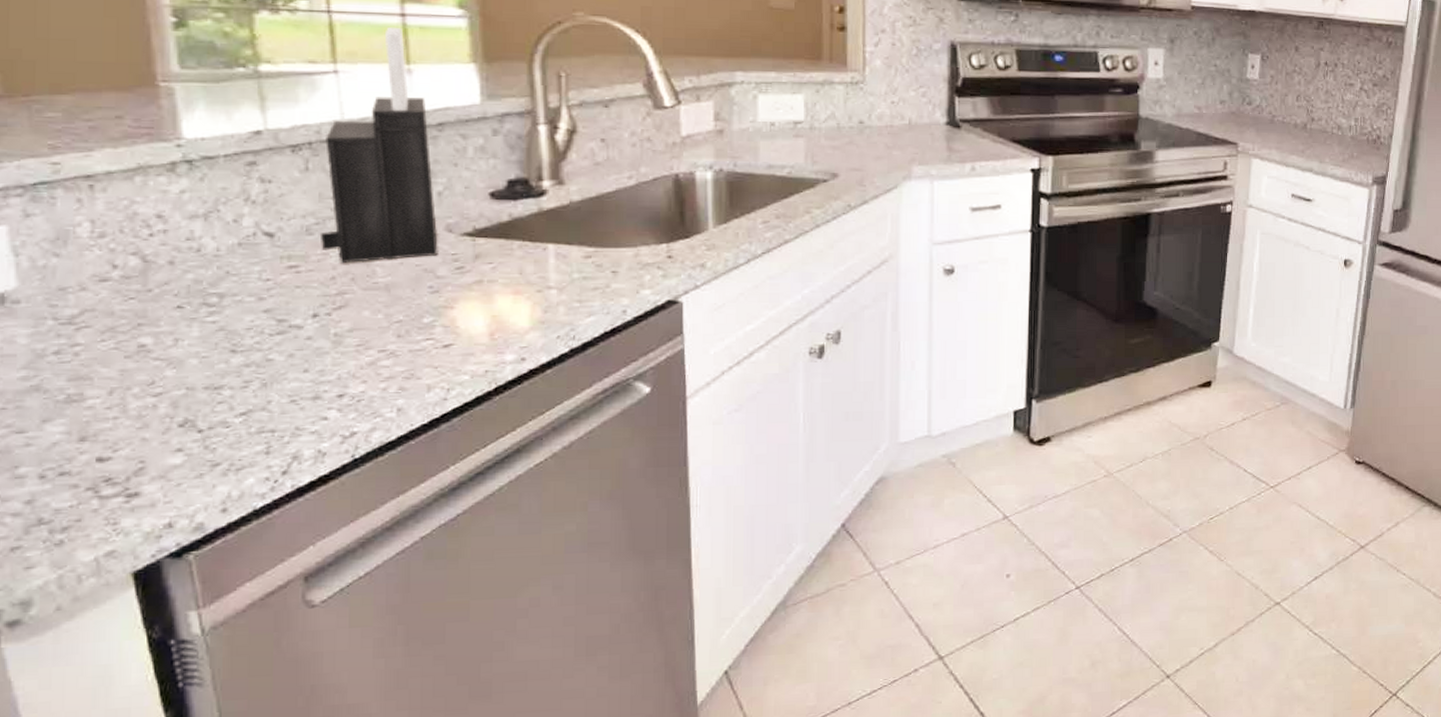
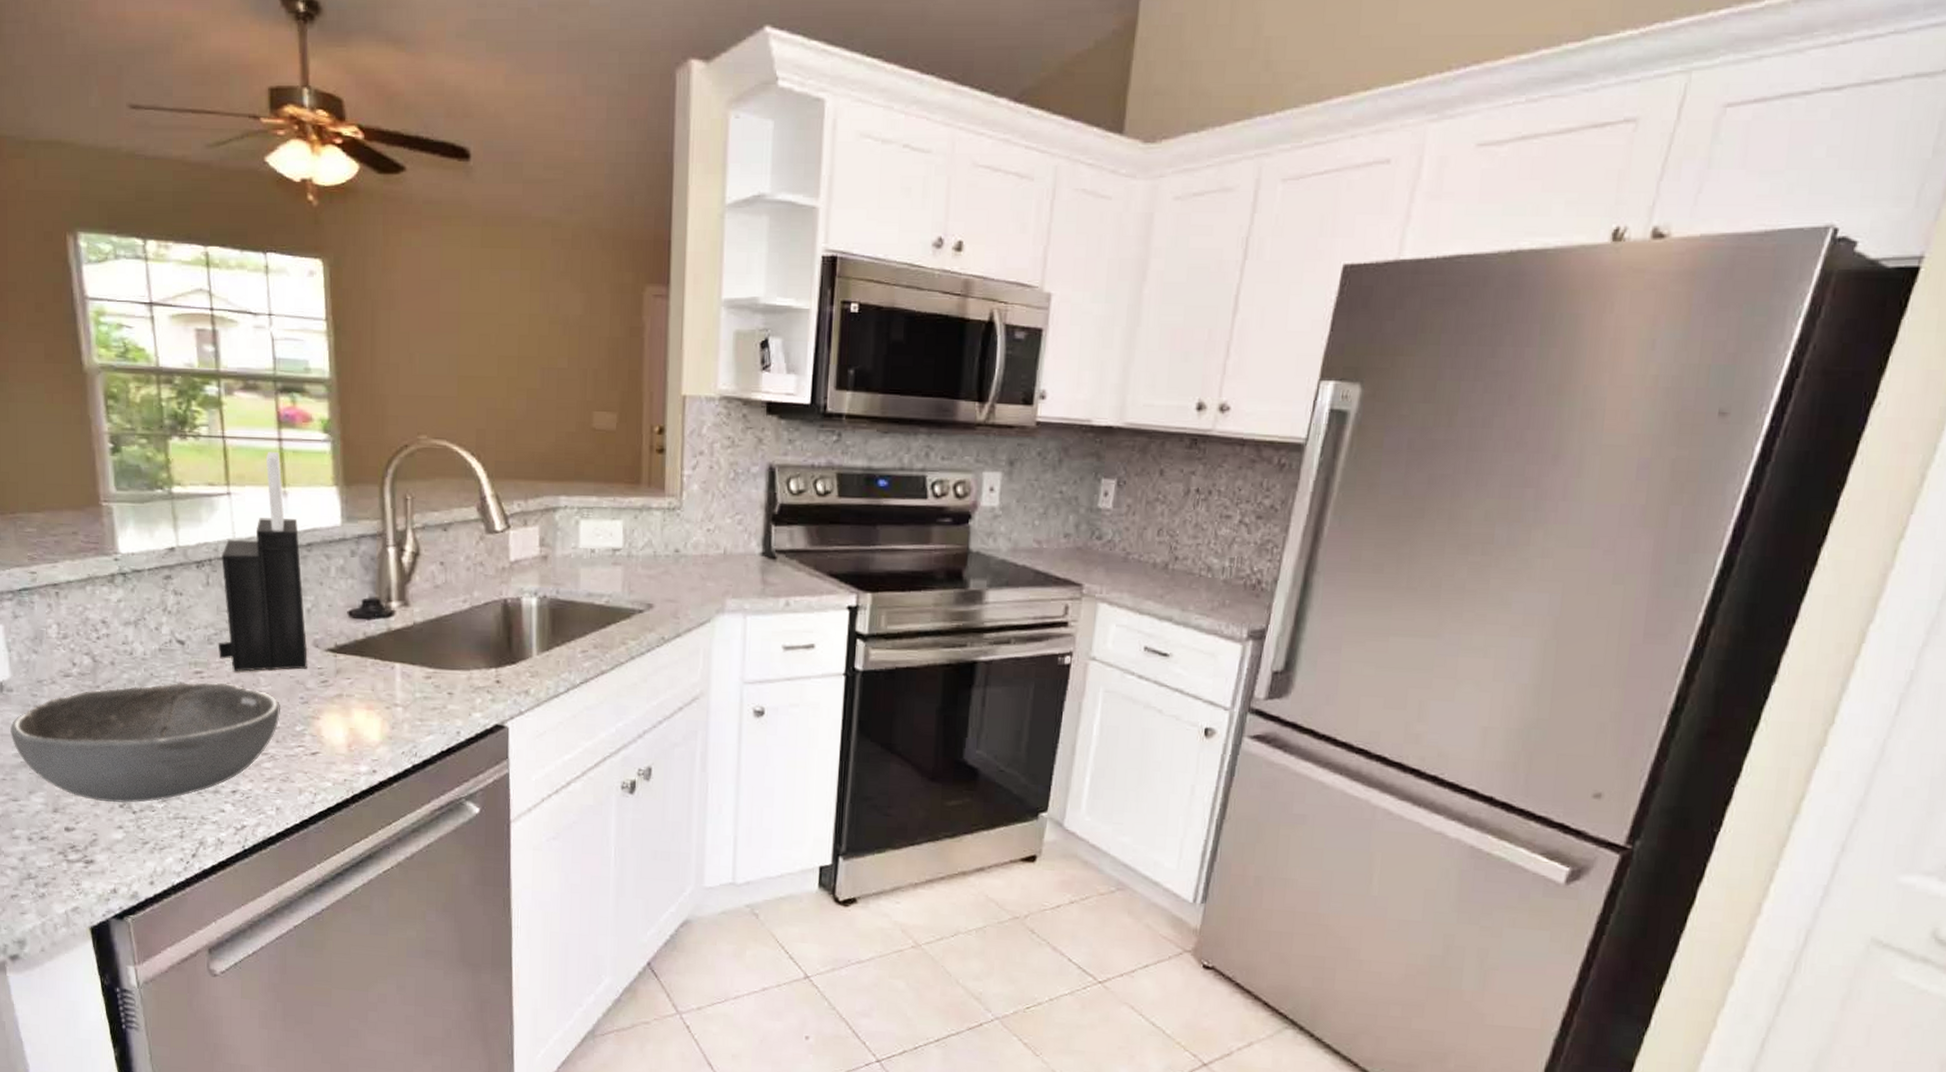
bowl: none [14,277,403,422] -> present [9,682,280,804]

